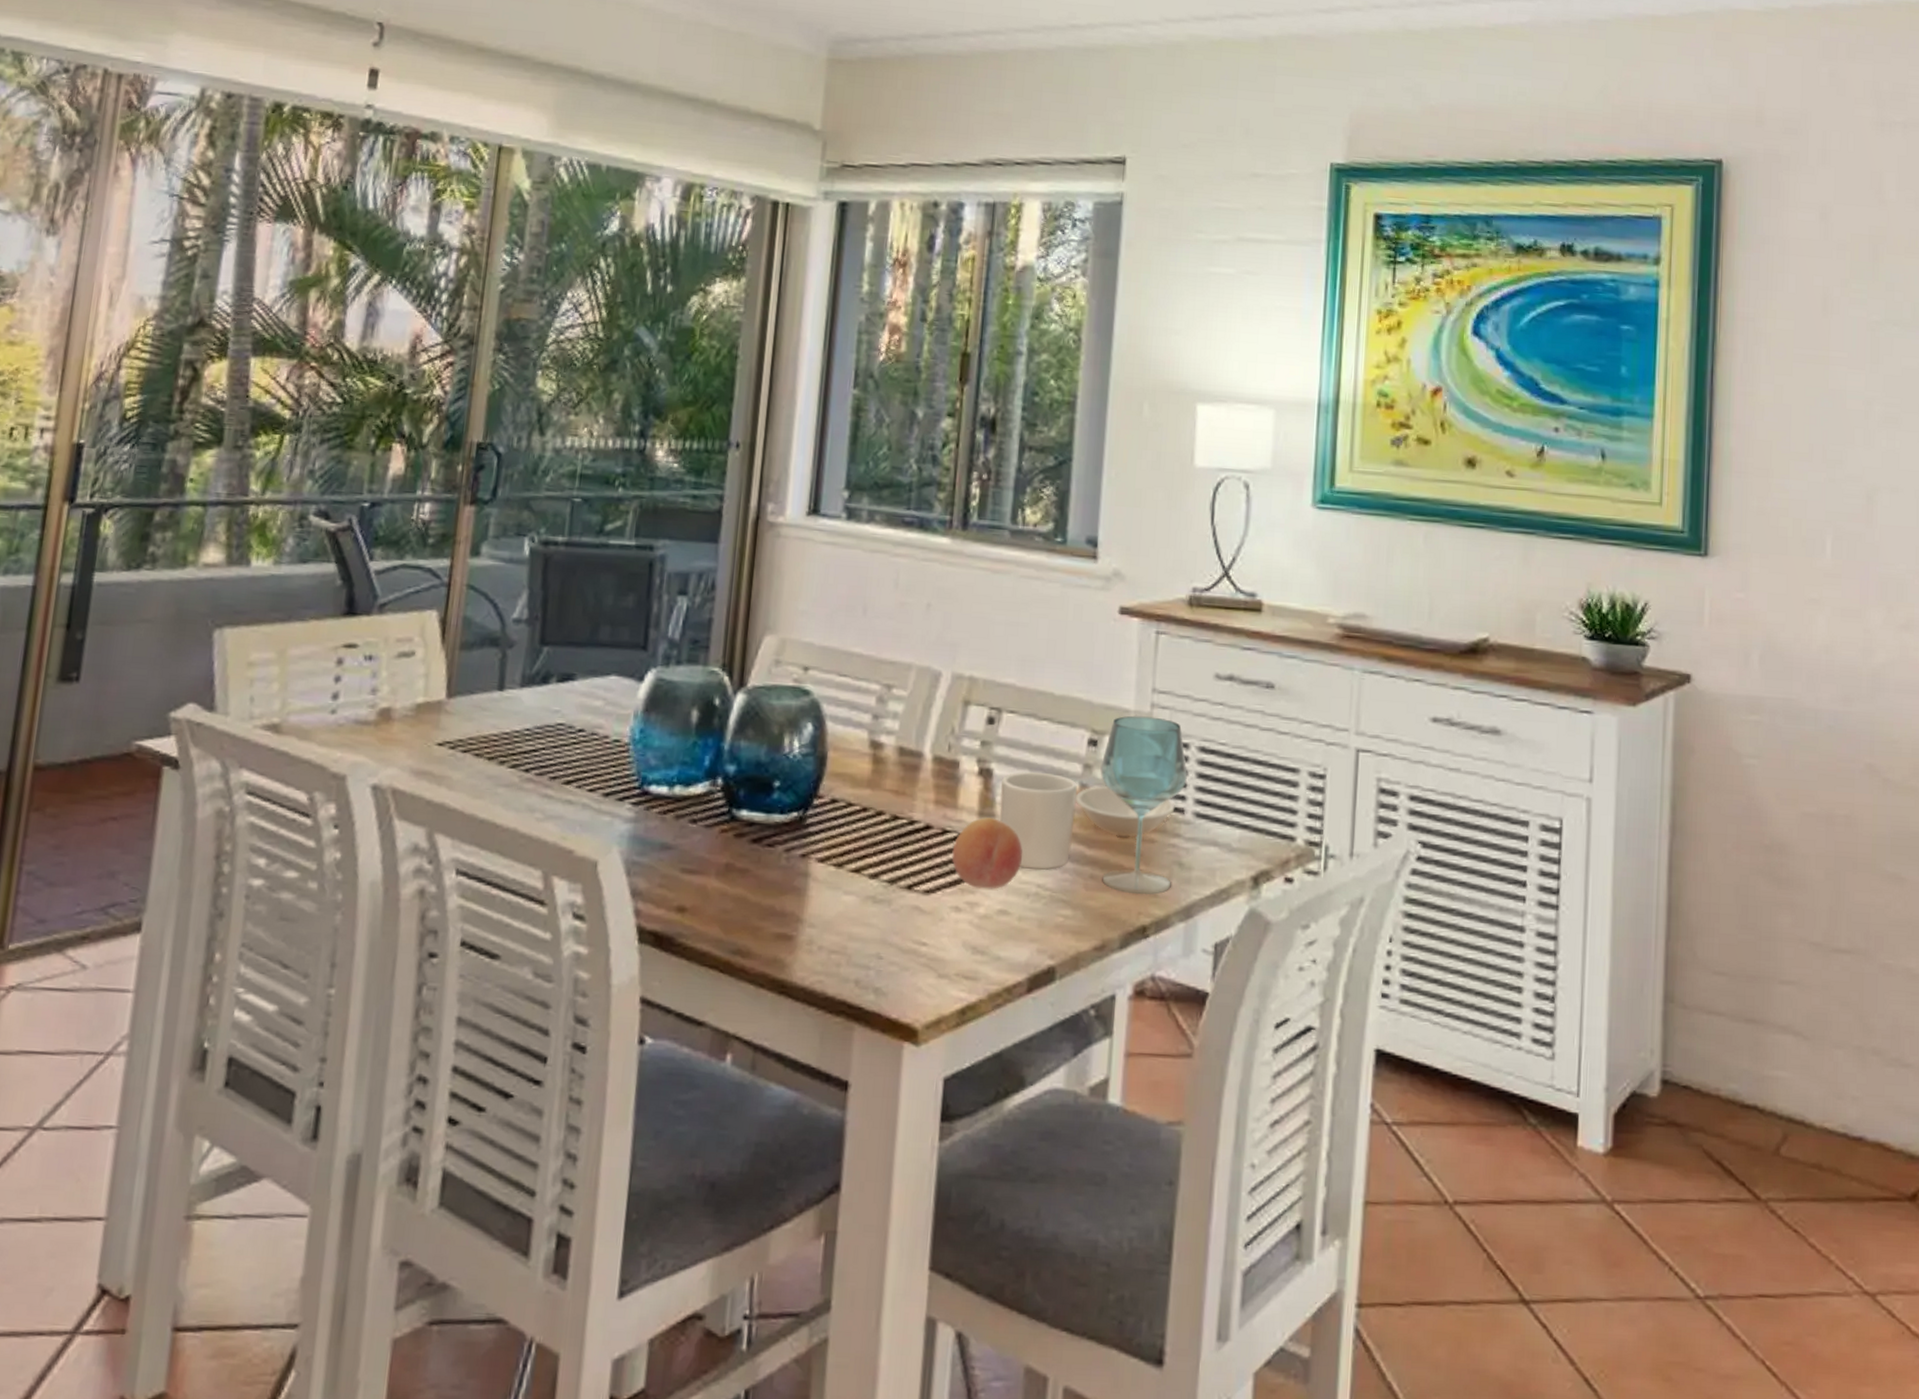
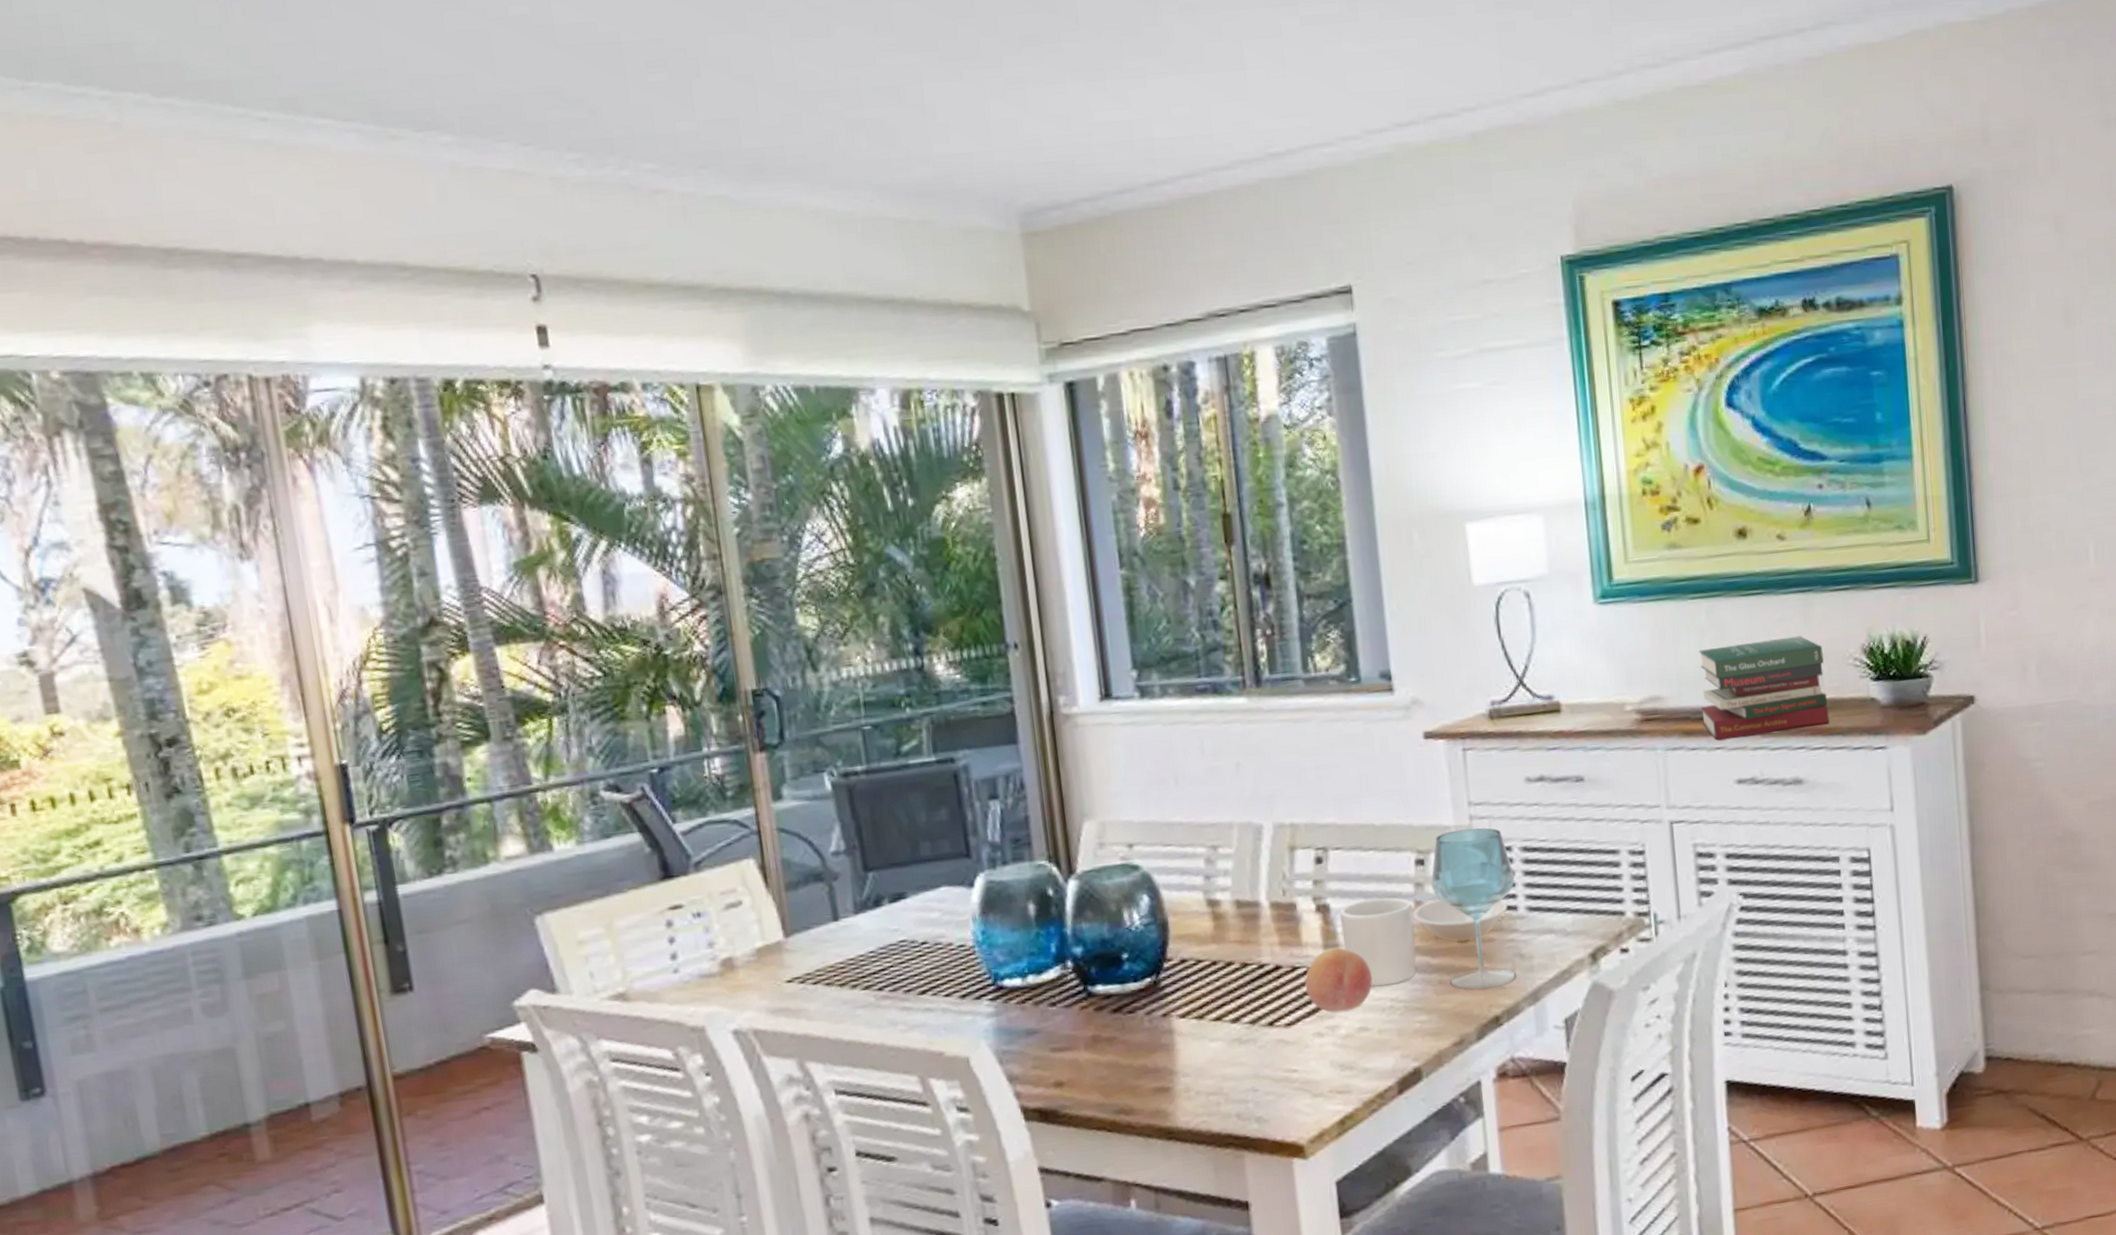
books: none [1404,574,1539,677] -> present [1698,635,1829,740]

